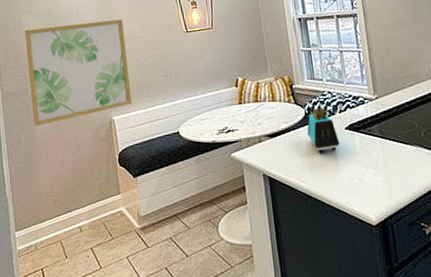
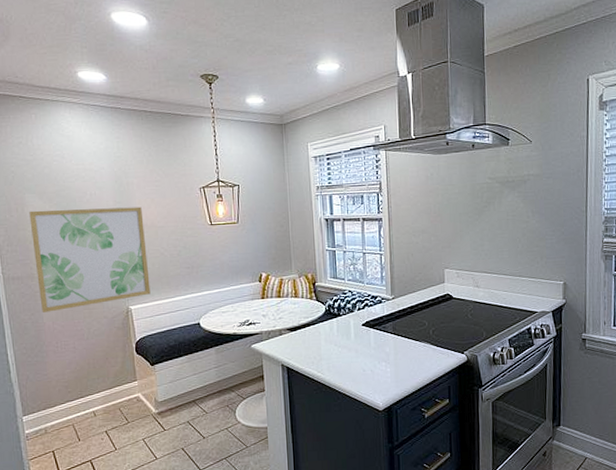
toaster: present [307,108,340,154] -> none [326,306,356,347]

